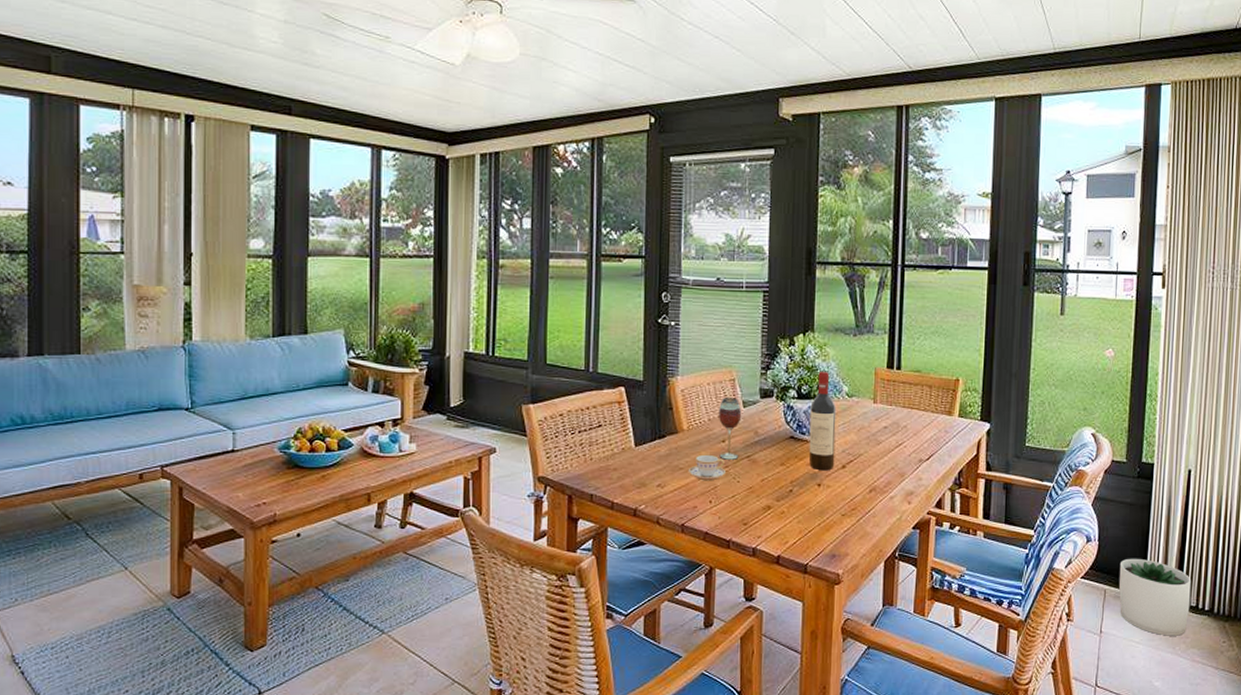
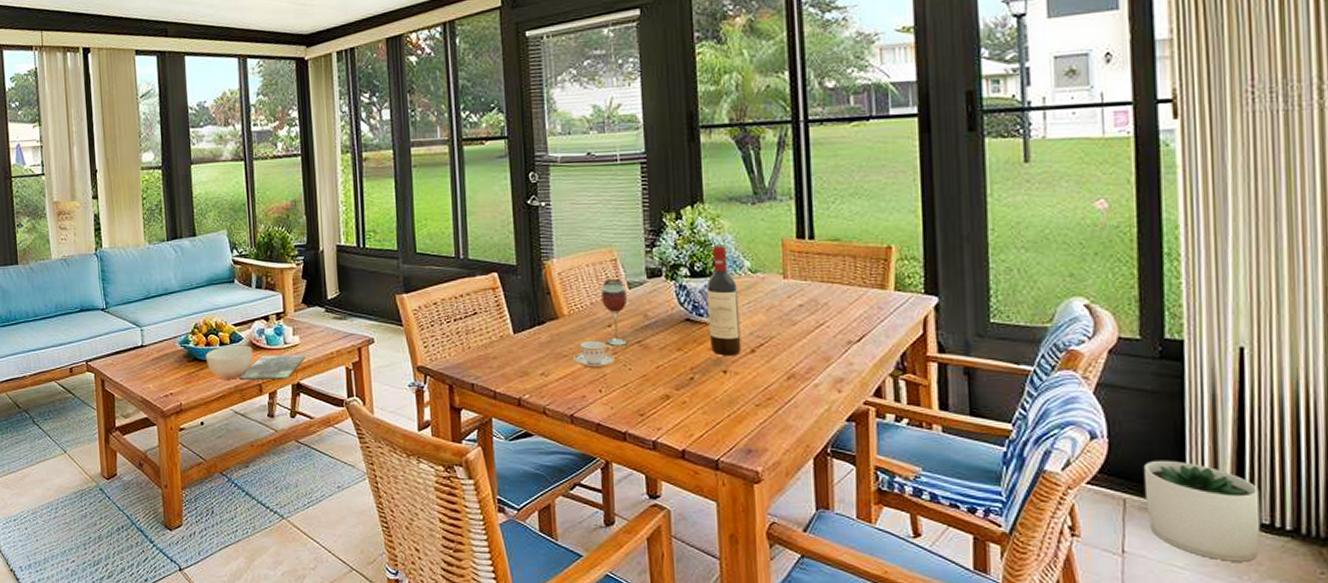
bowl: none [308,452,364,488] -> present [205,345,253,380]
magazine: none [346,463,421,488] -> present [239,355,305,379]

